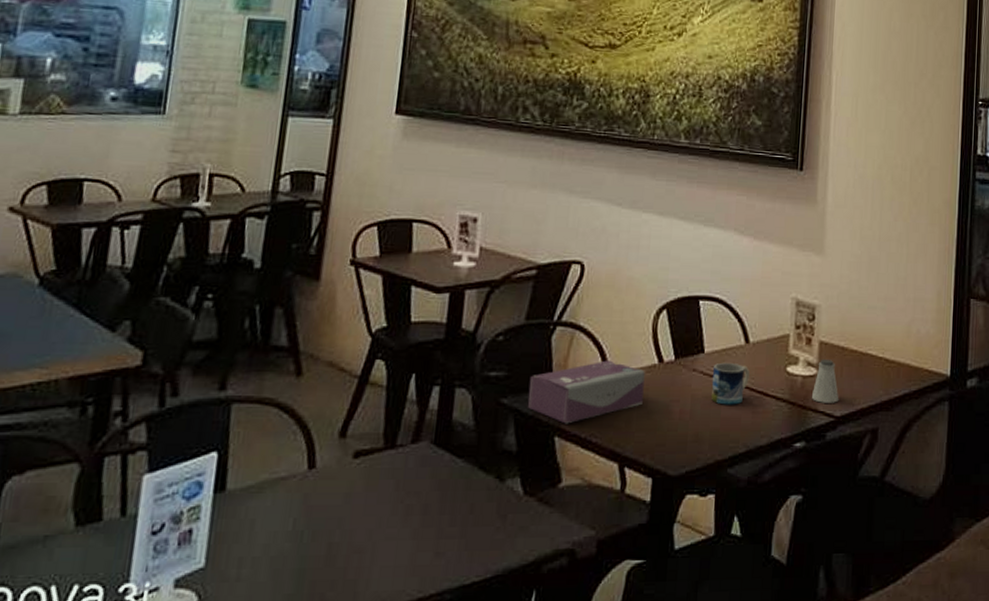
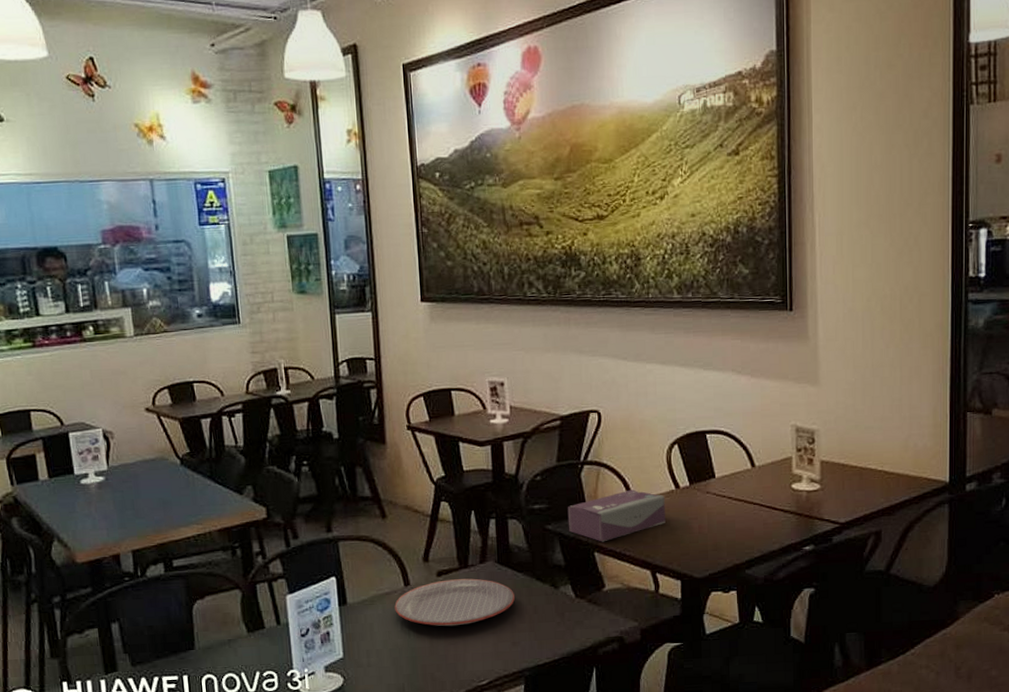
plate: none [289,463,449,528] -> present [394,578,515,627]
mug: present [711,362,750,405] -> none [724,484,758,519]
saltshaker: present [811,360,839,403] -> none [816,476,843,513]

